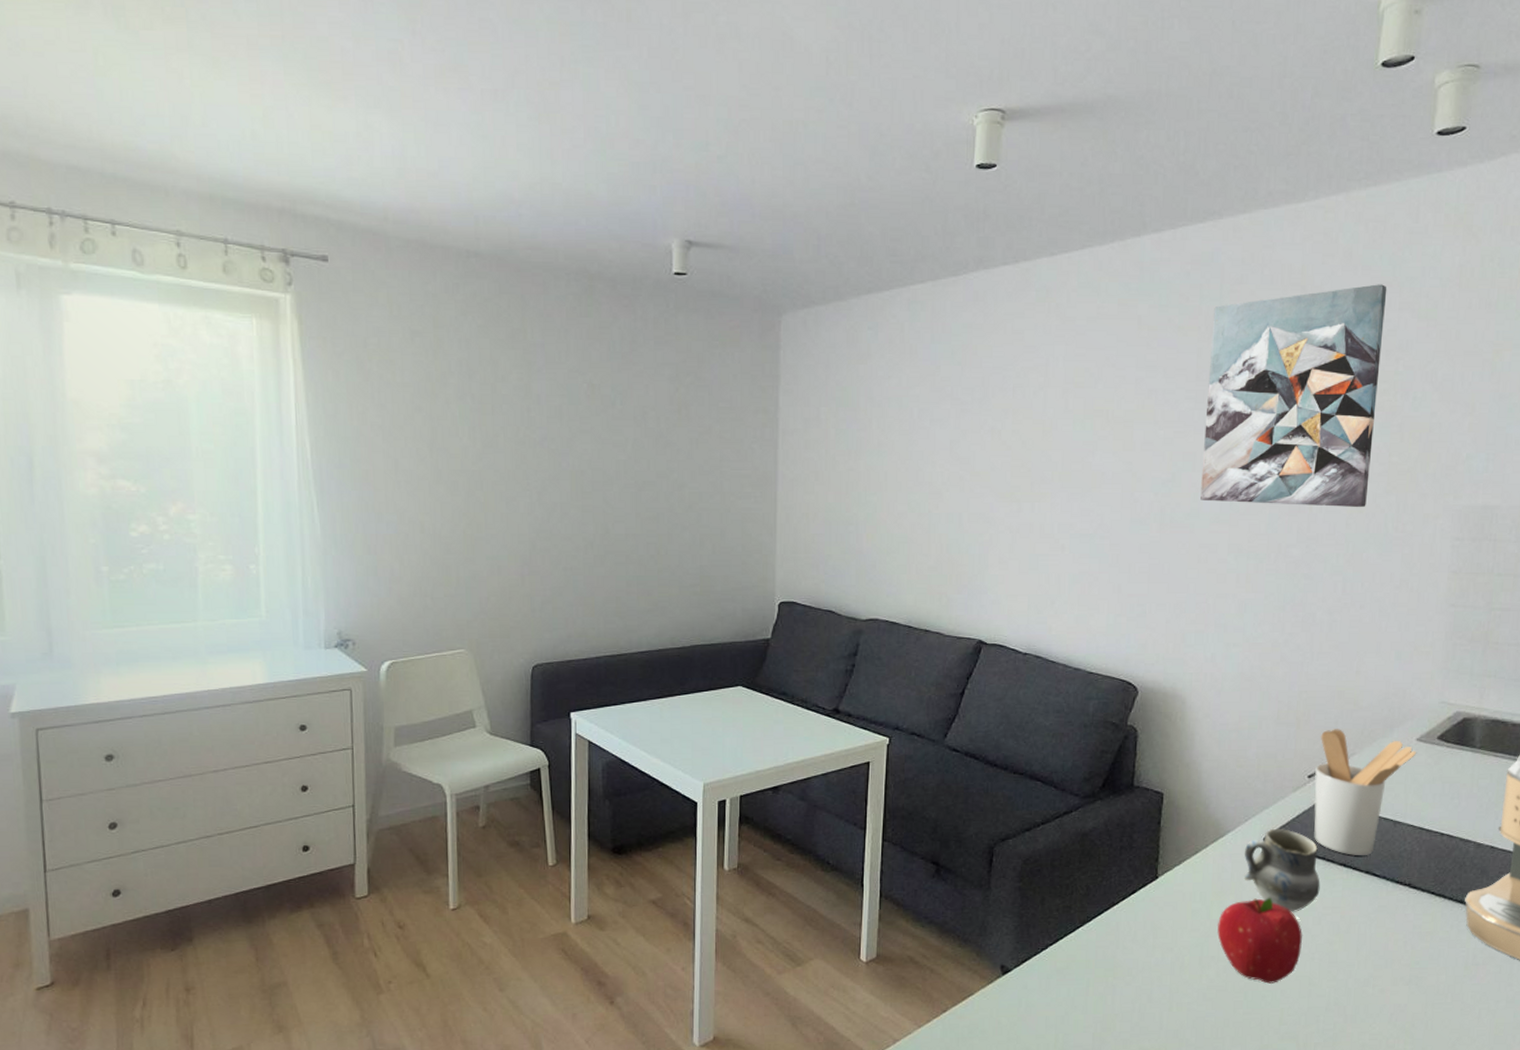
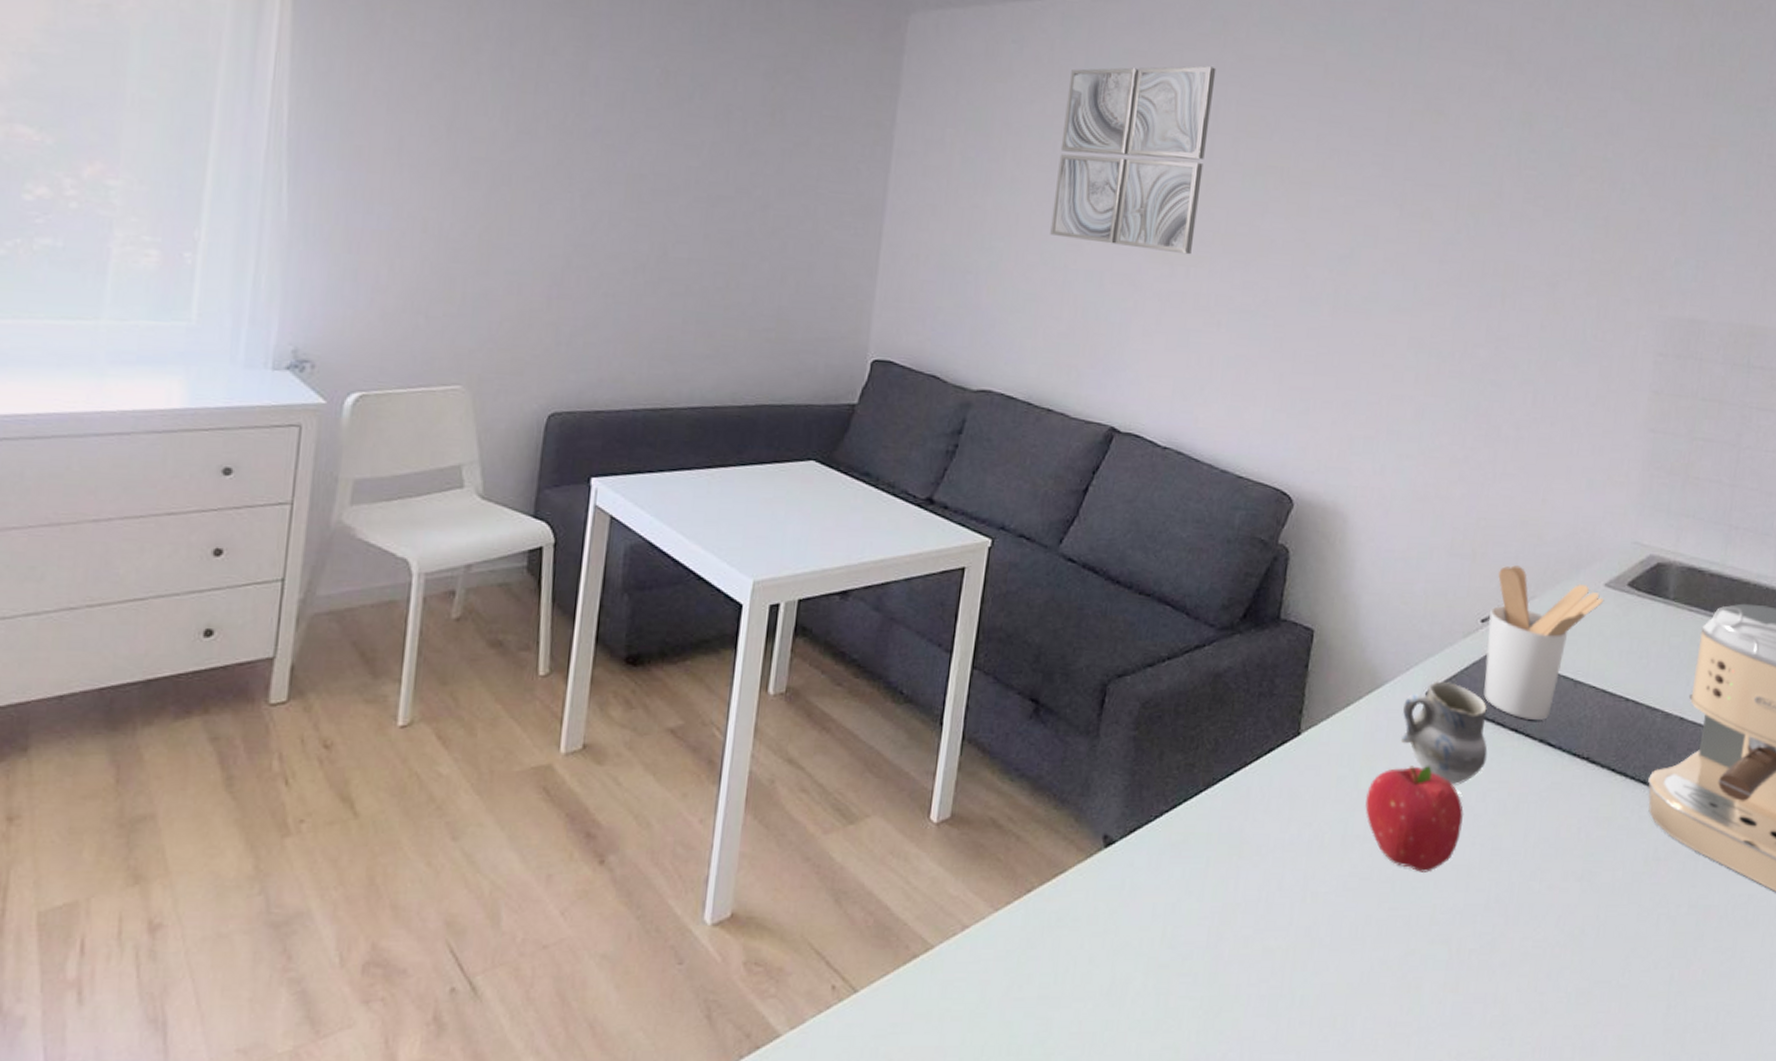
wall art: none [914,331,1044,492] -> present [1050,66,1217,255]
wall art: present [1200,284,1387,508] -> none [1381,57,1600,309]

